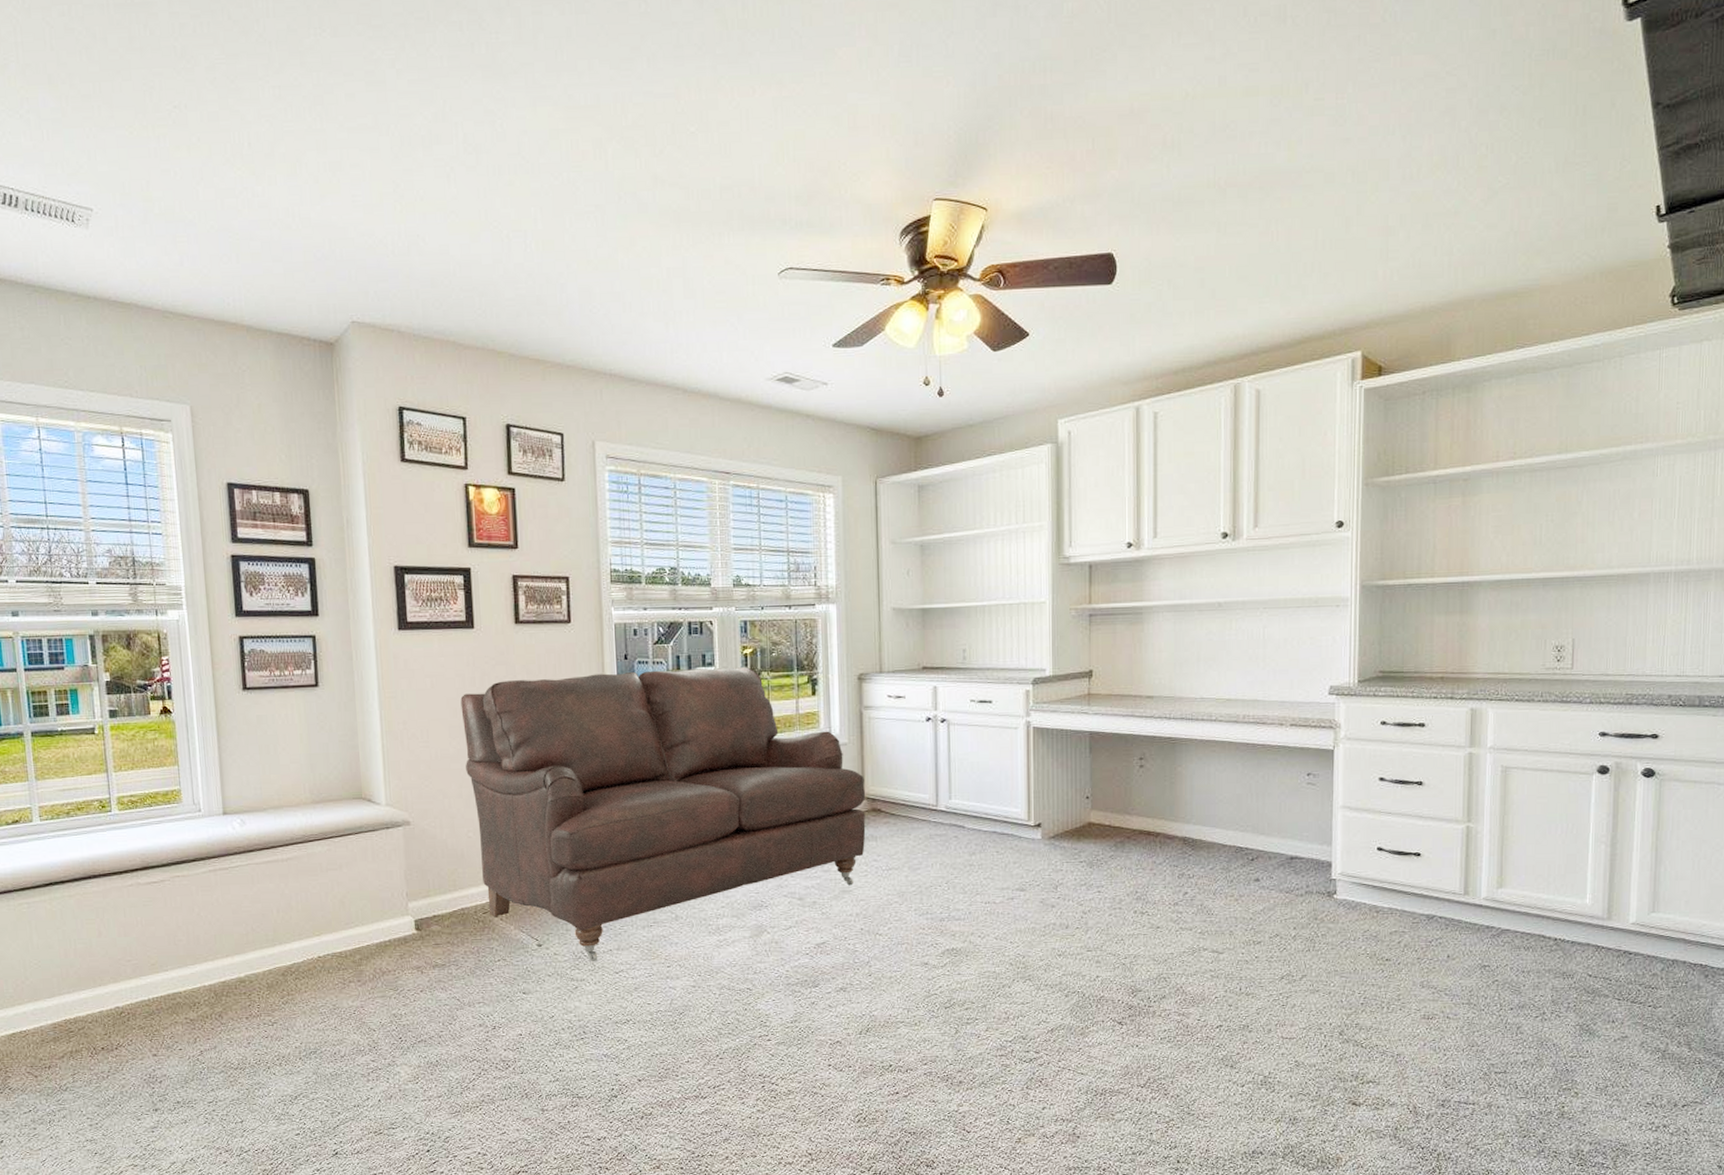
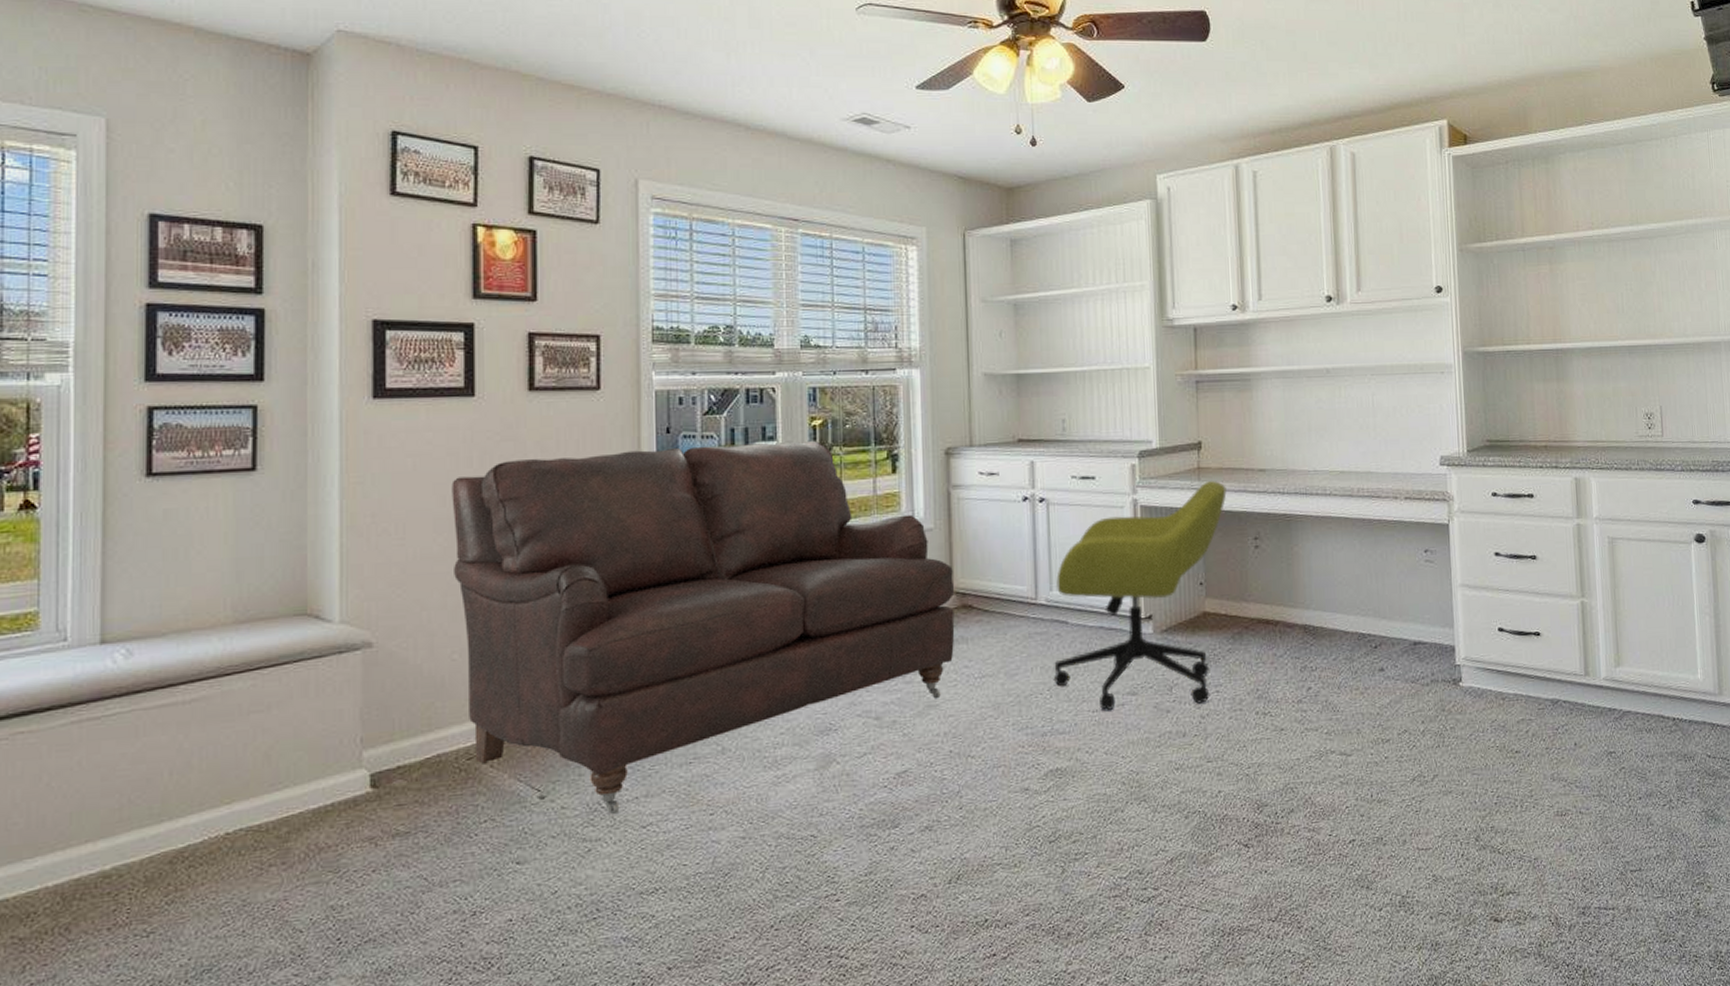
office chair: none [951,706,1115,902] -> present [1053,481,1227,710]

